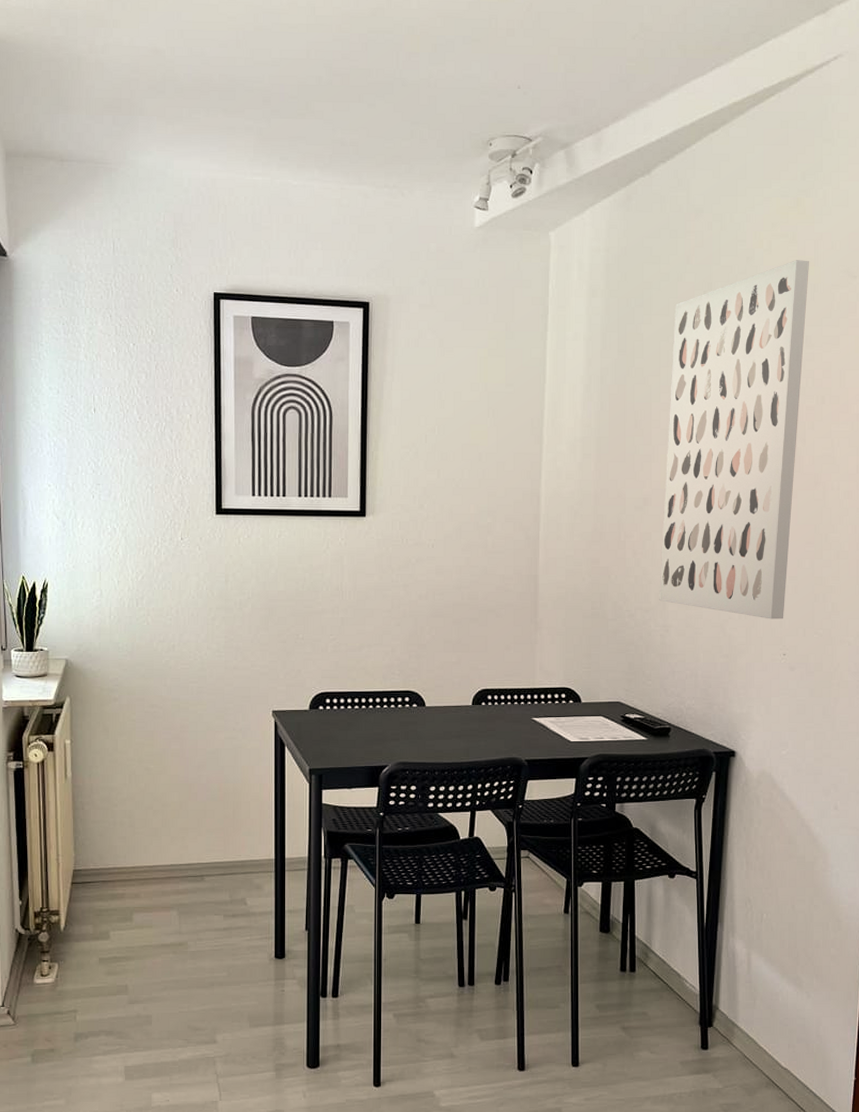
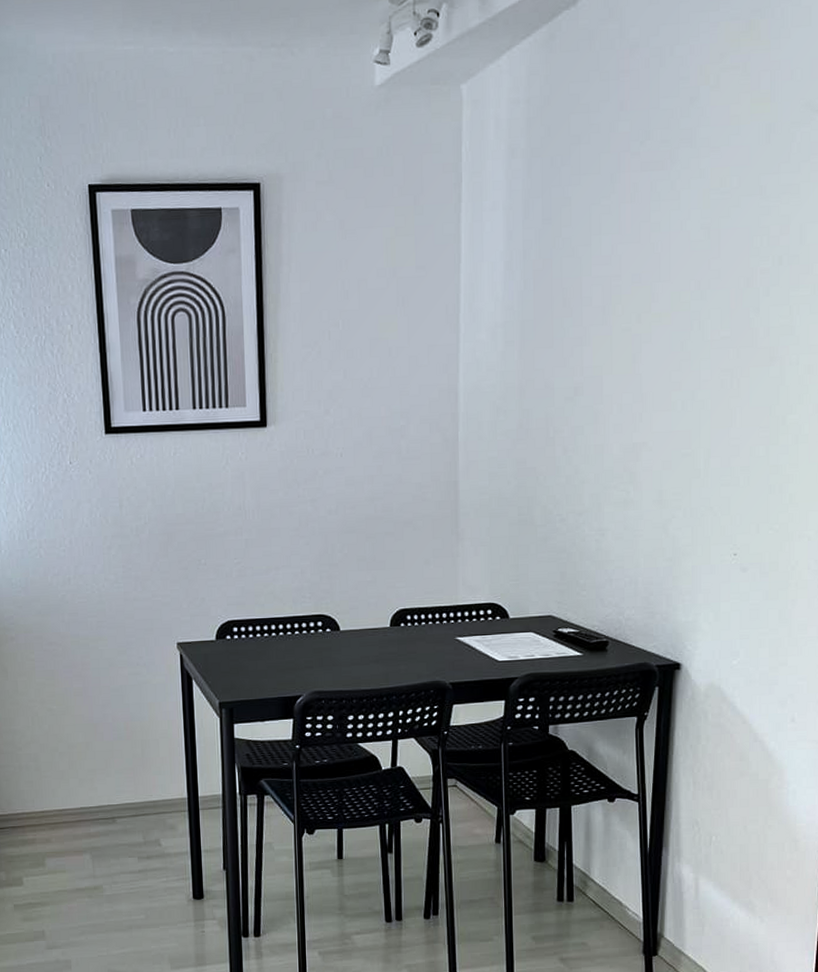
wall art: present [659,260,809,619] -> none [593,95,764,516]

